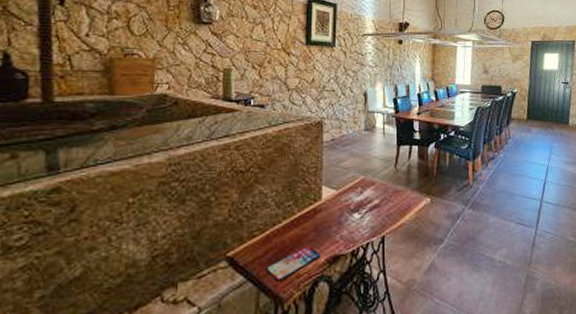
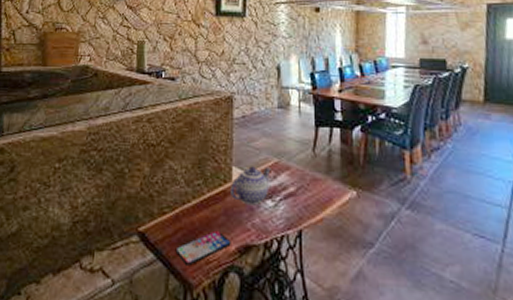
teapot: none [320,184,358,220] -> present [231,166,271,206]

